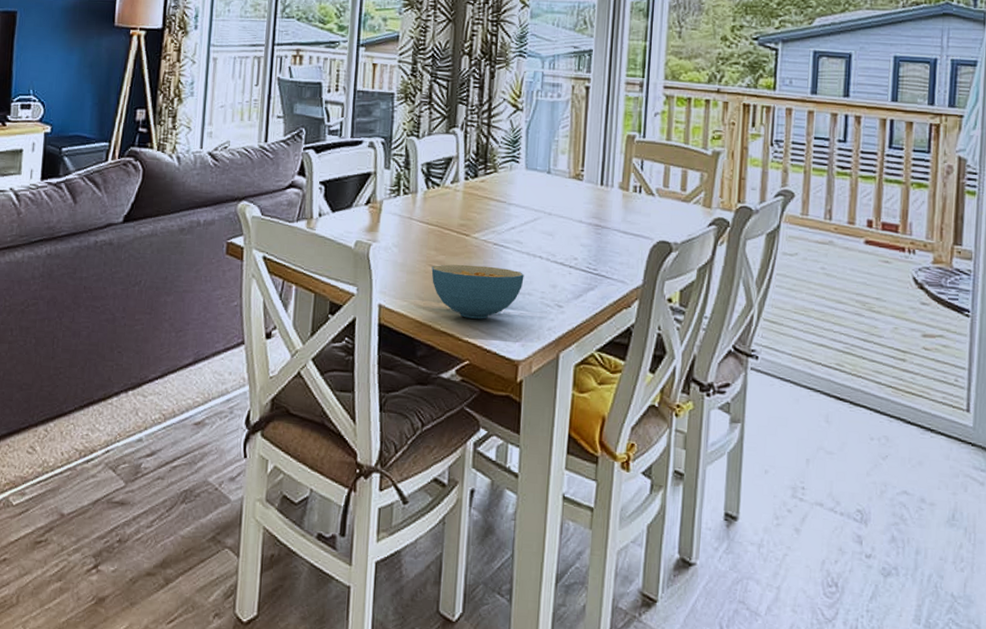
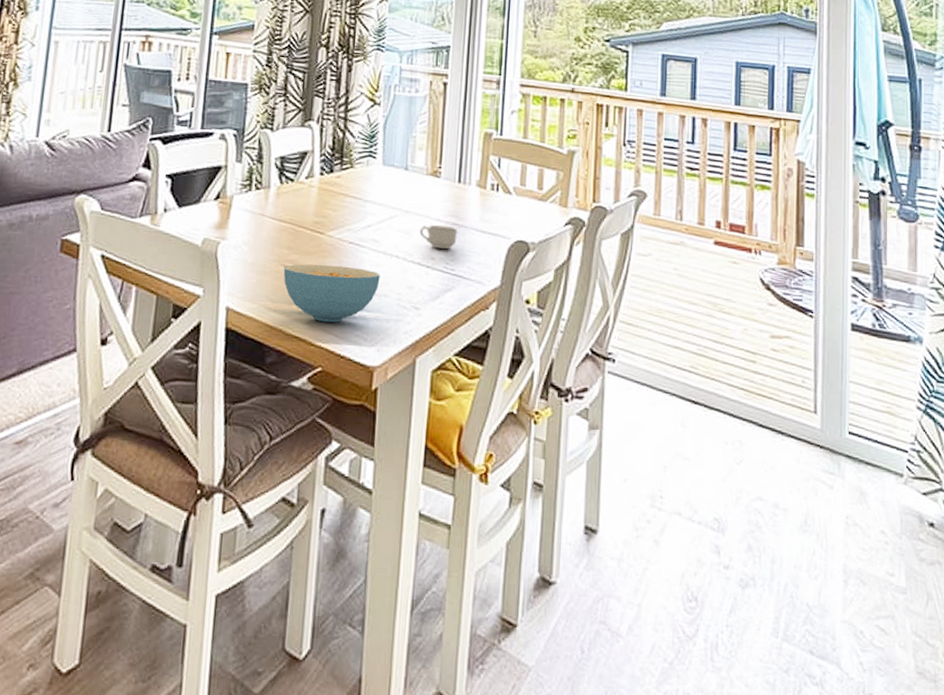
cup: none [562,226,600,250] -> present [419,225,457,249]

